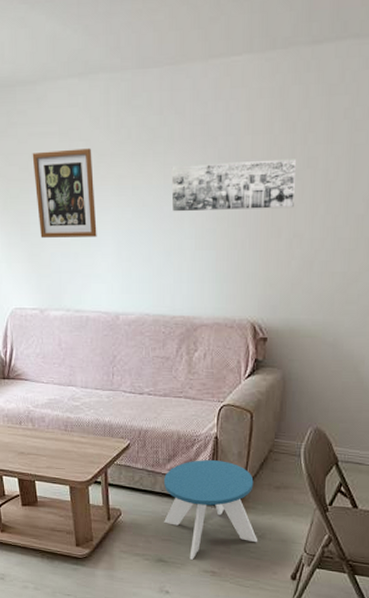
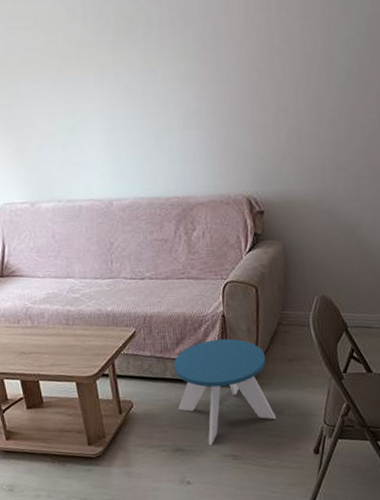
wall art: present [32,148,97,238] -> none [10,39,83,131]
wall art: present [171,159,297,212] -> none [152,36,276,95]

